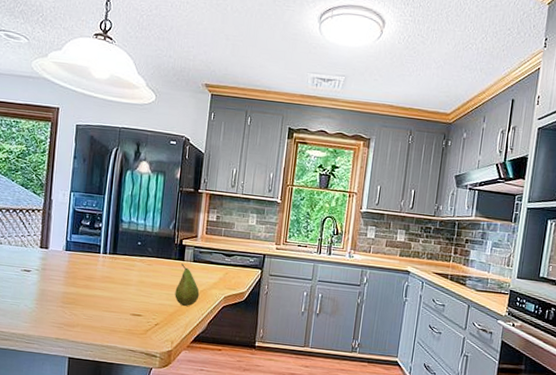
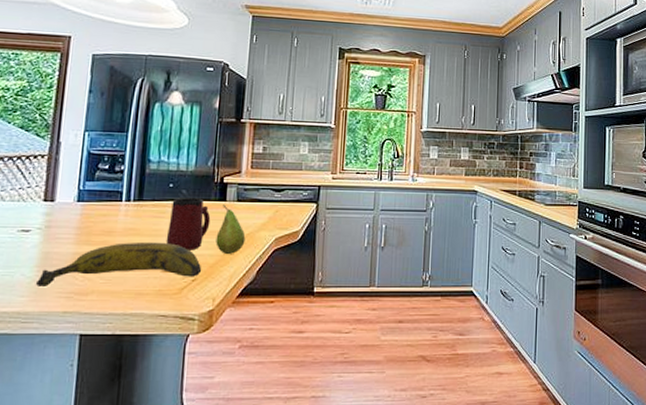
banana: none [35,287,163,322] -> present [35,241,201,288]
mug: none [134,255,171,300] -> present [166,198,211,251]

